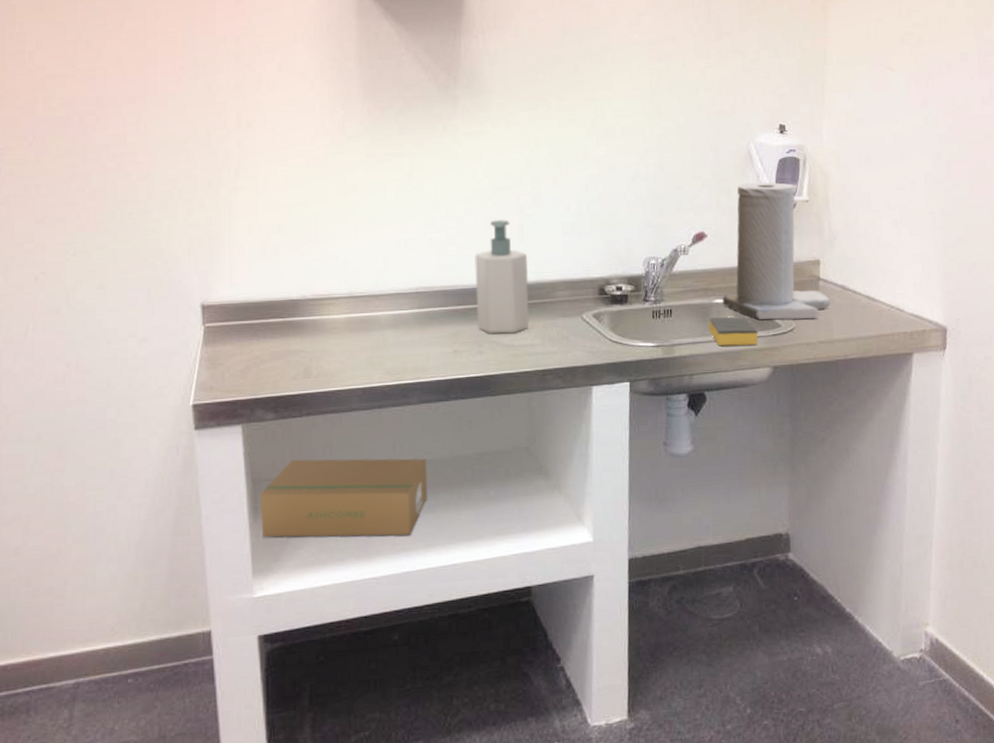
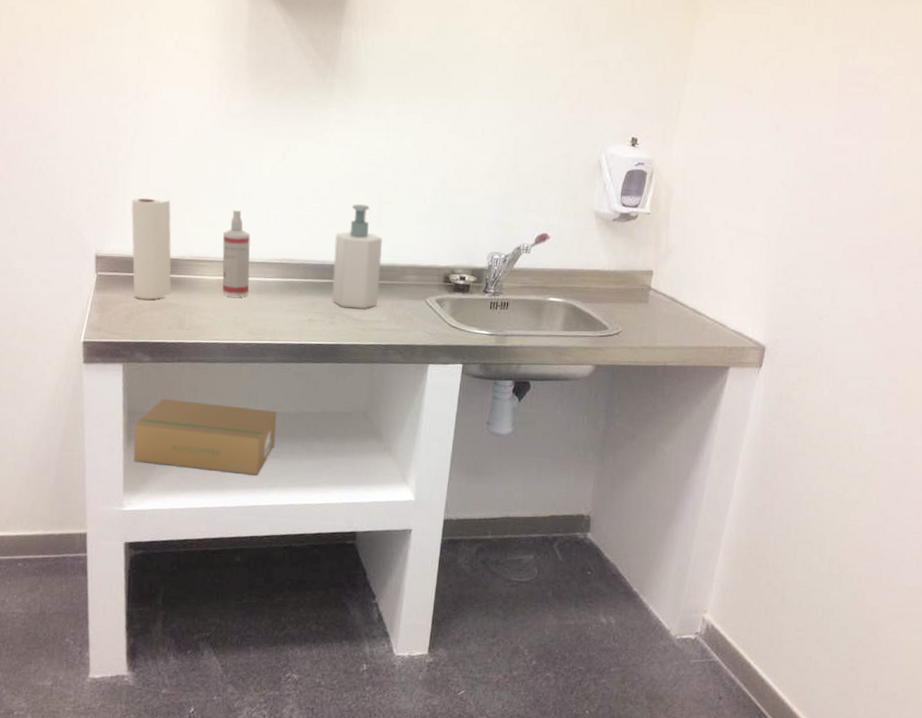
paper towel roll: none [239,235,294,349] -> present [131,197,172,300]
spray bottle: none [348,239,383,336] -> present [222,209,250,297]
sponge: present [708,316,758,346] -> none [540,313,586,343]
paper towel: present [722,182,831,320] -> none [556,190,658,325]

